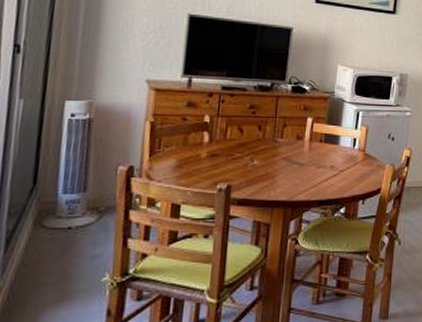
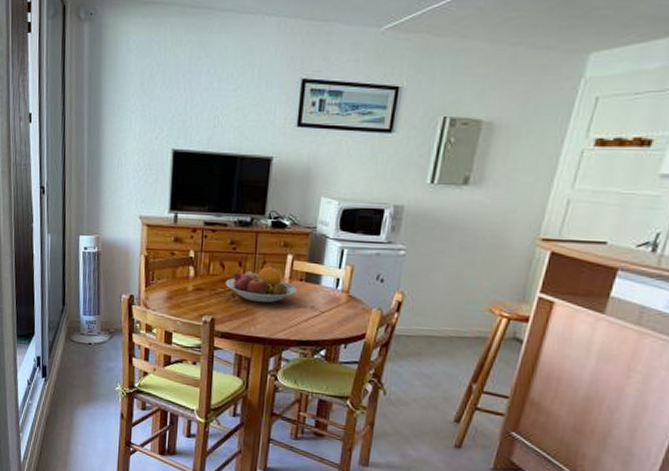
fruit bowl: none [243,128,317,166] -> present [225,265,297,304]

